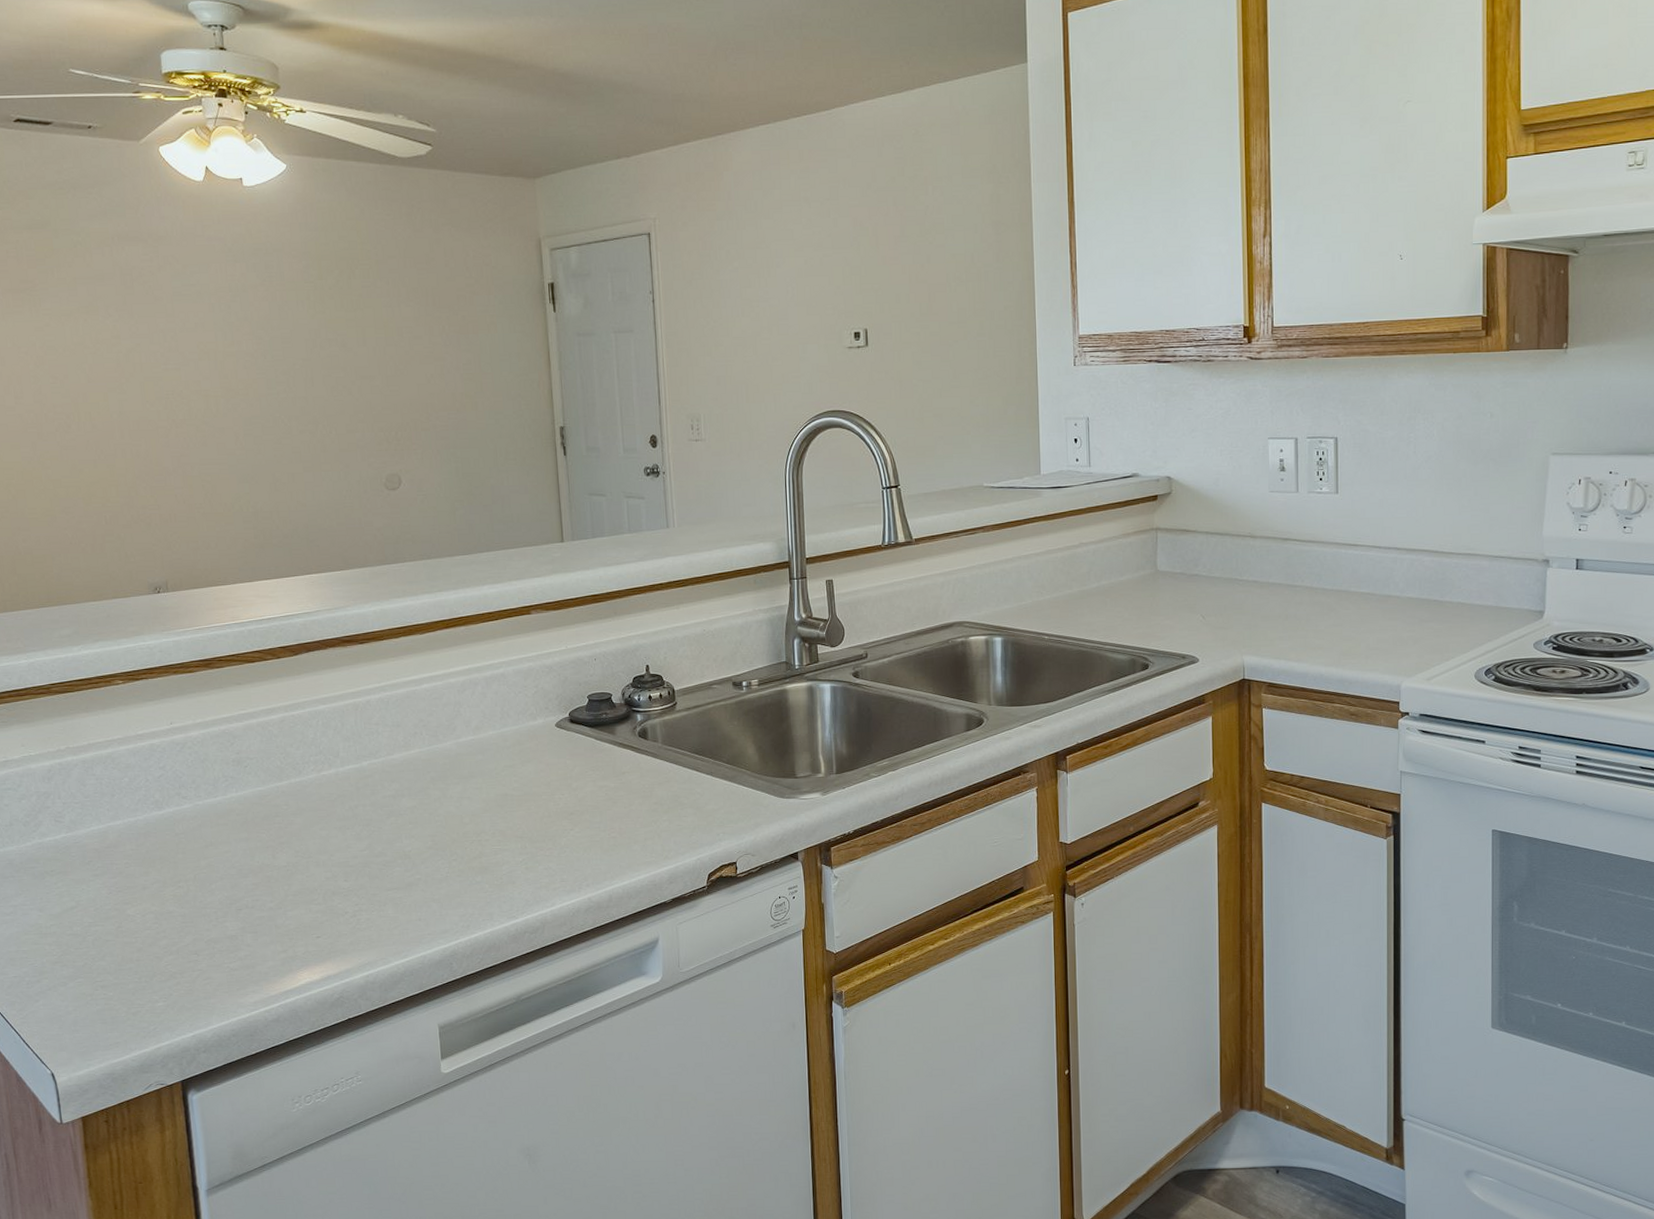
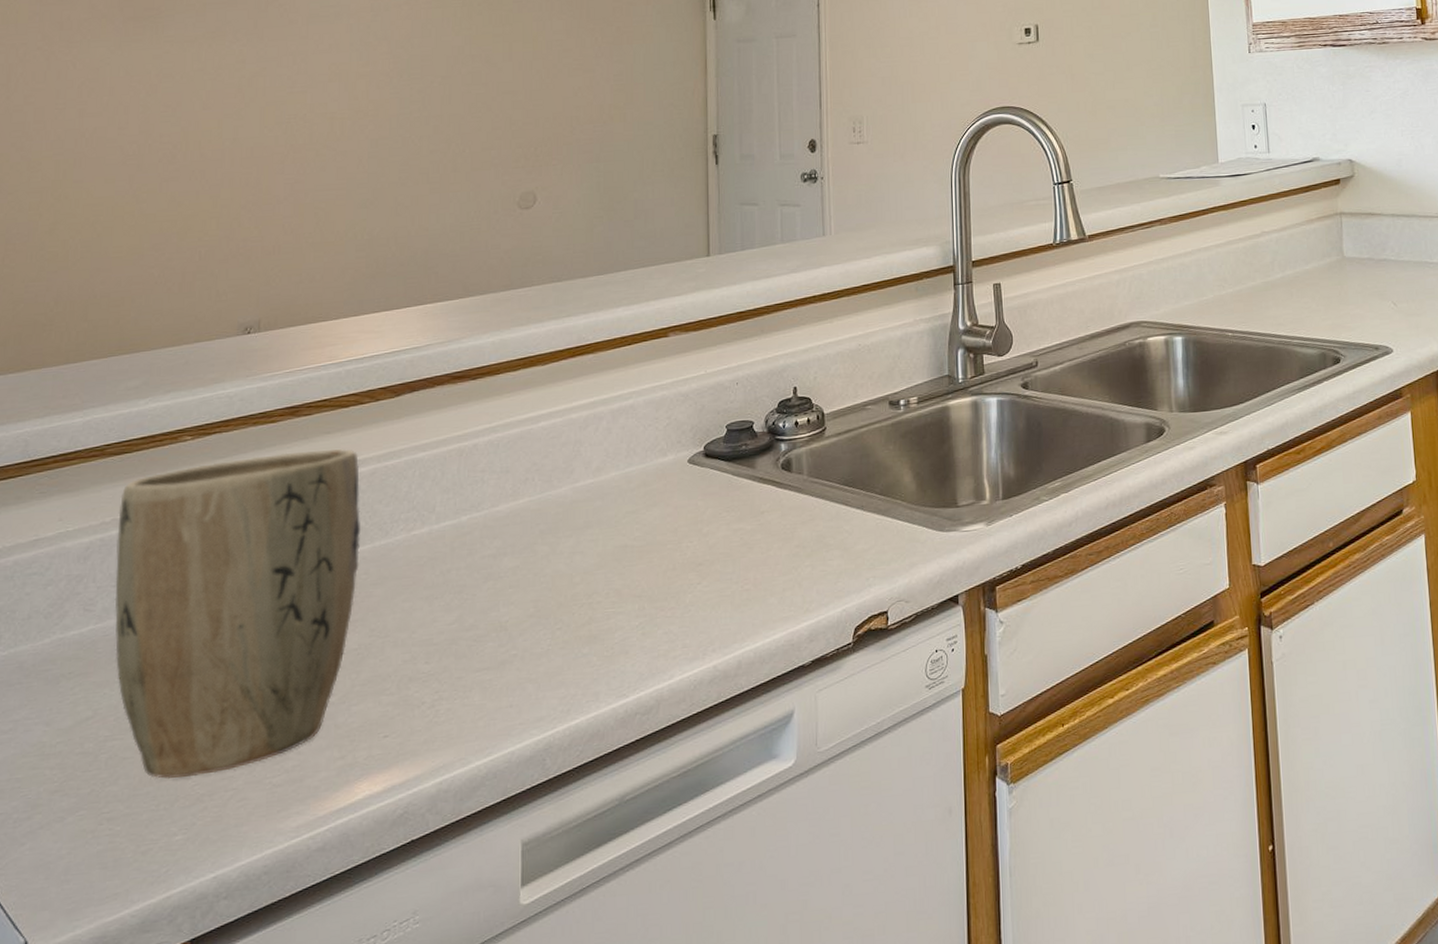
plant pot: none [70,698,280,959] -> present [114,449,361,779]

